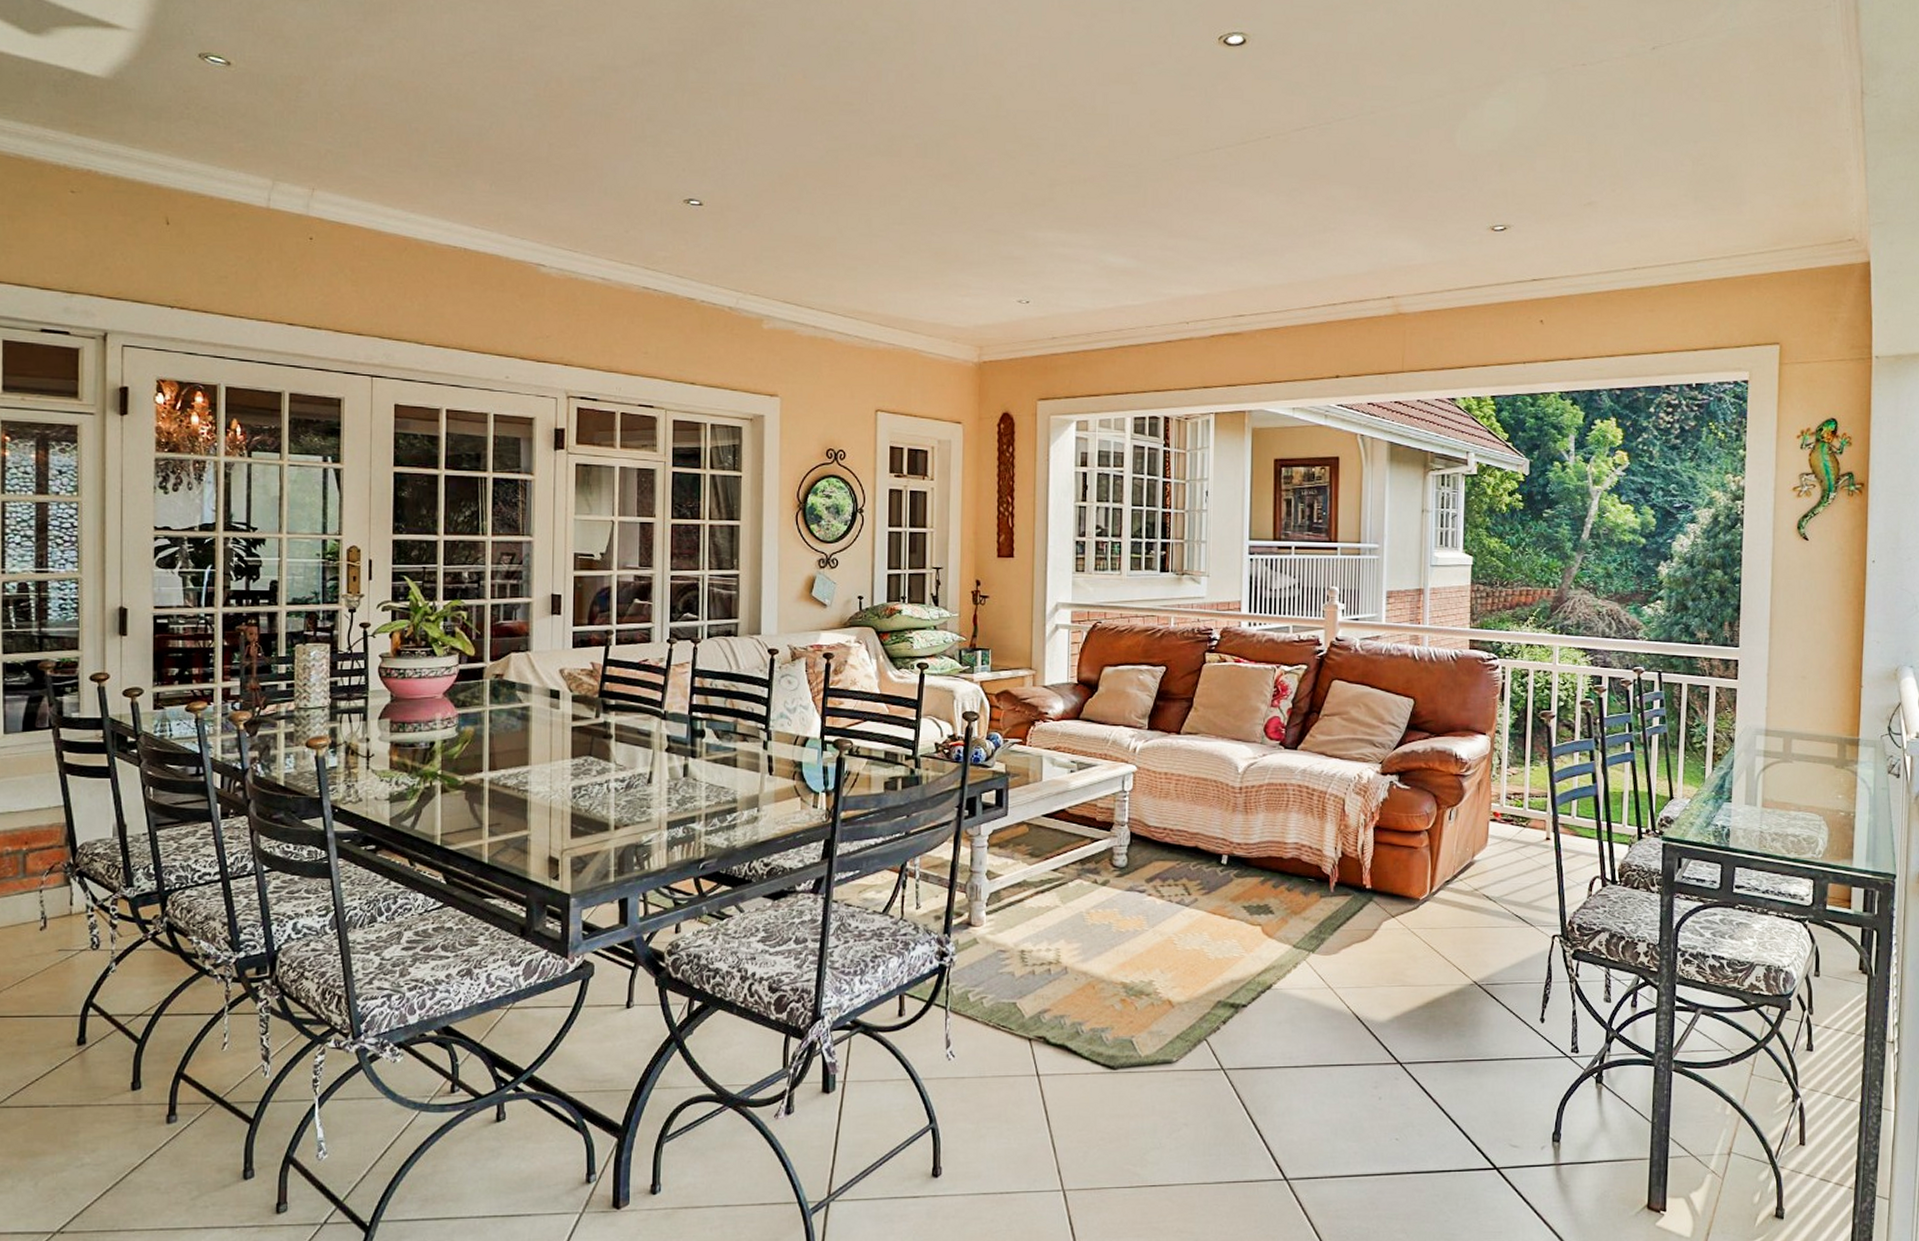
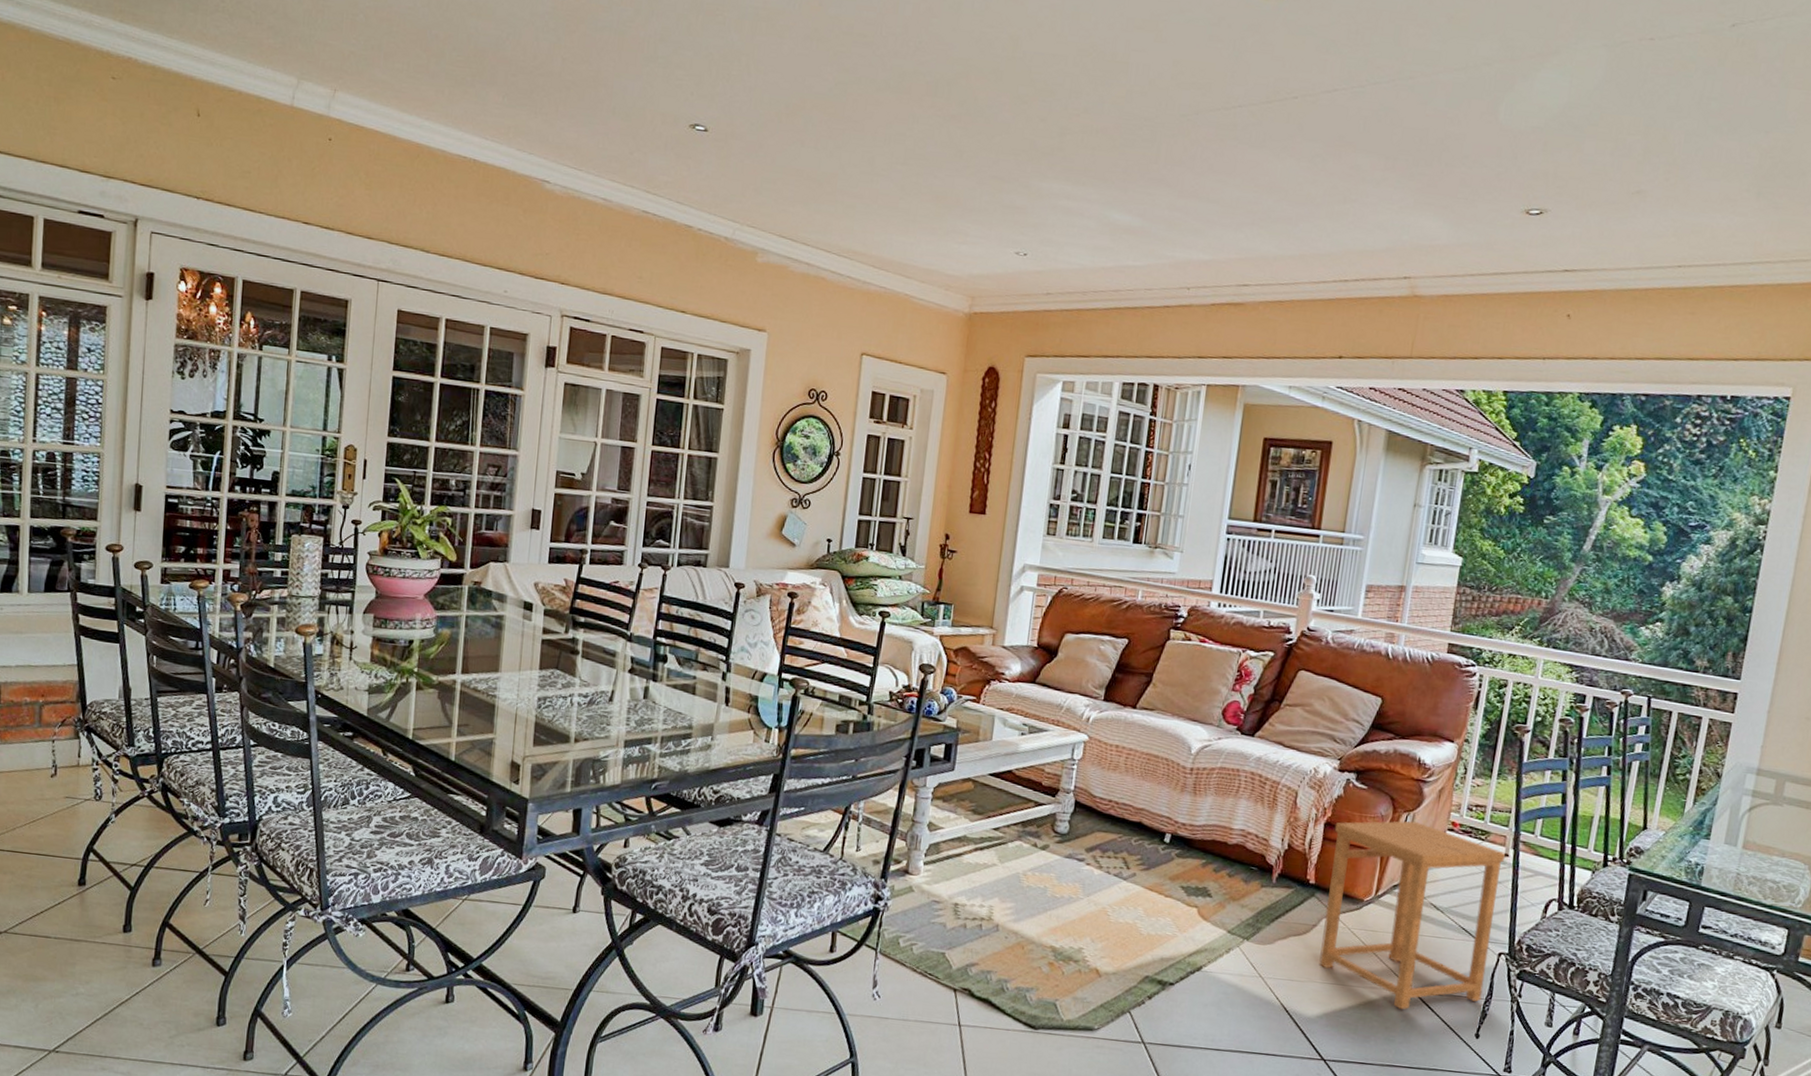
side table: none [1383,816,1547,1004] -> present [1319,821,1505,1010]

